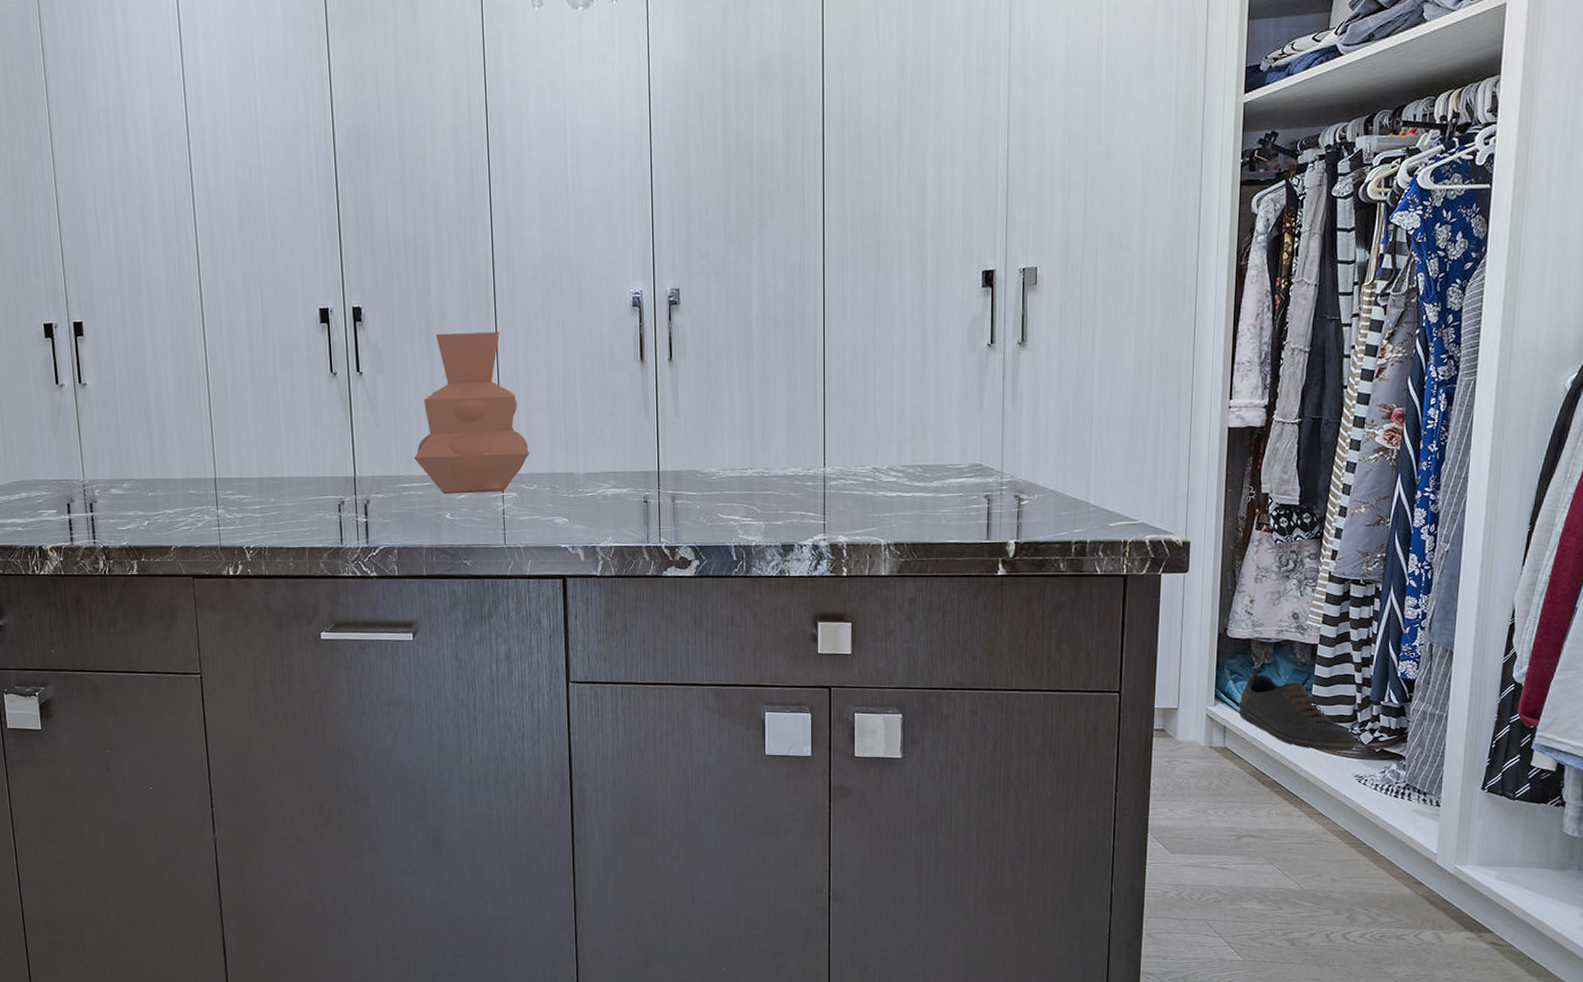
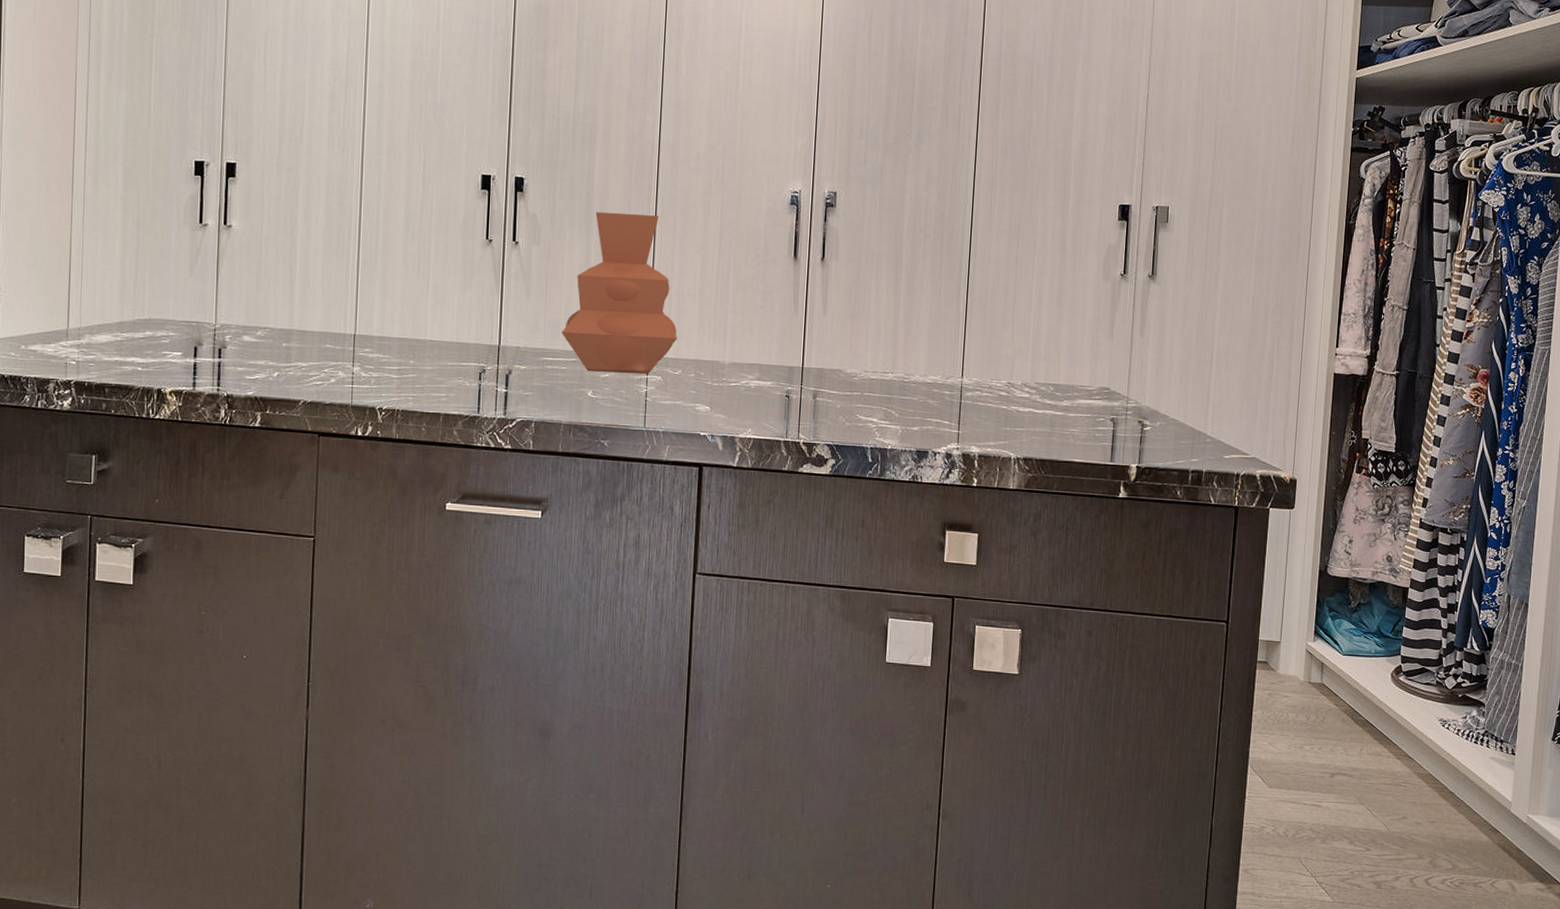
shoe: present [1238,673,1358,752] -> none [1335,612,1442,695]

